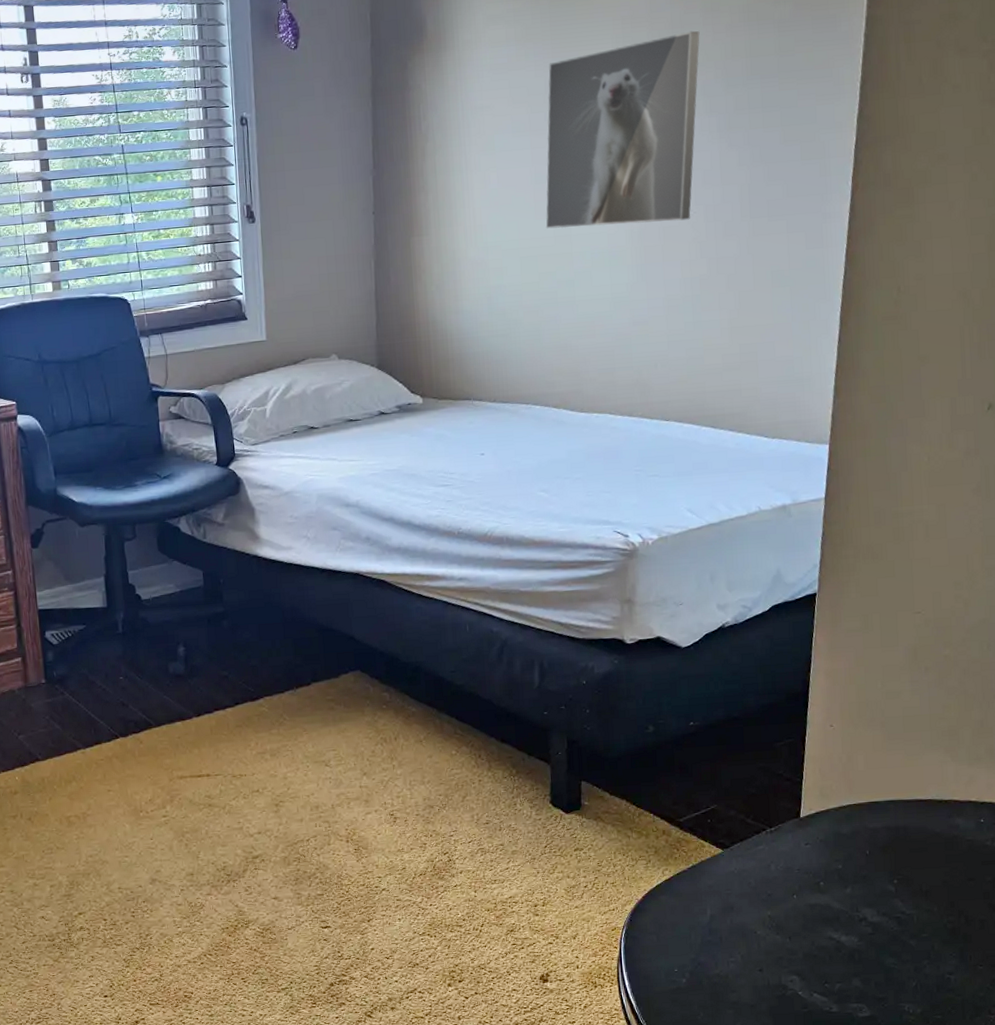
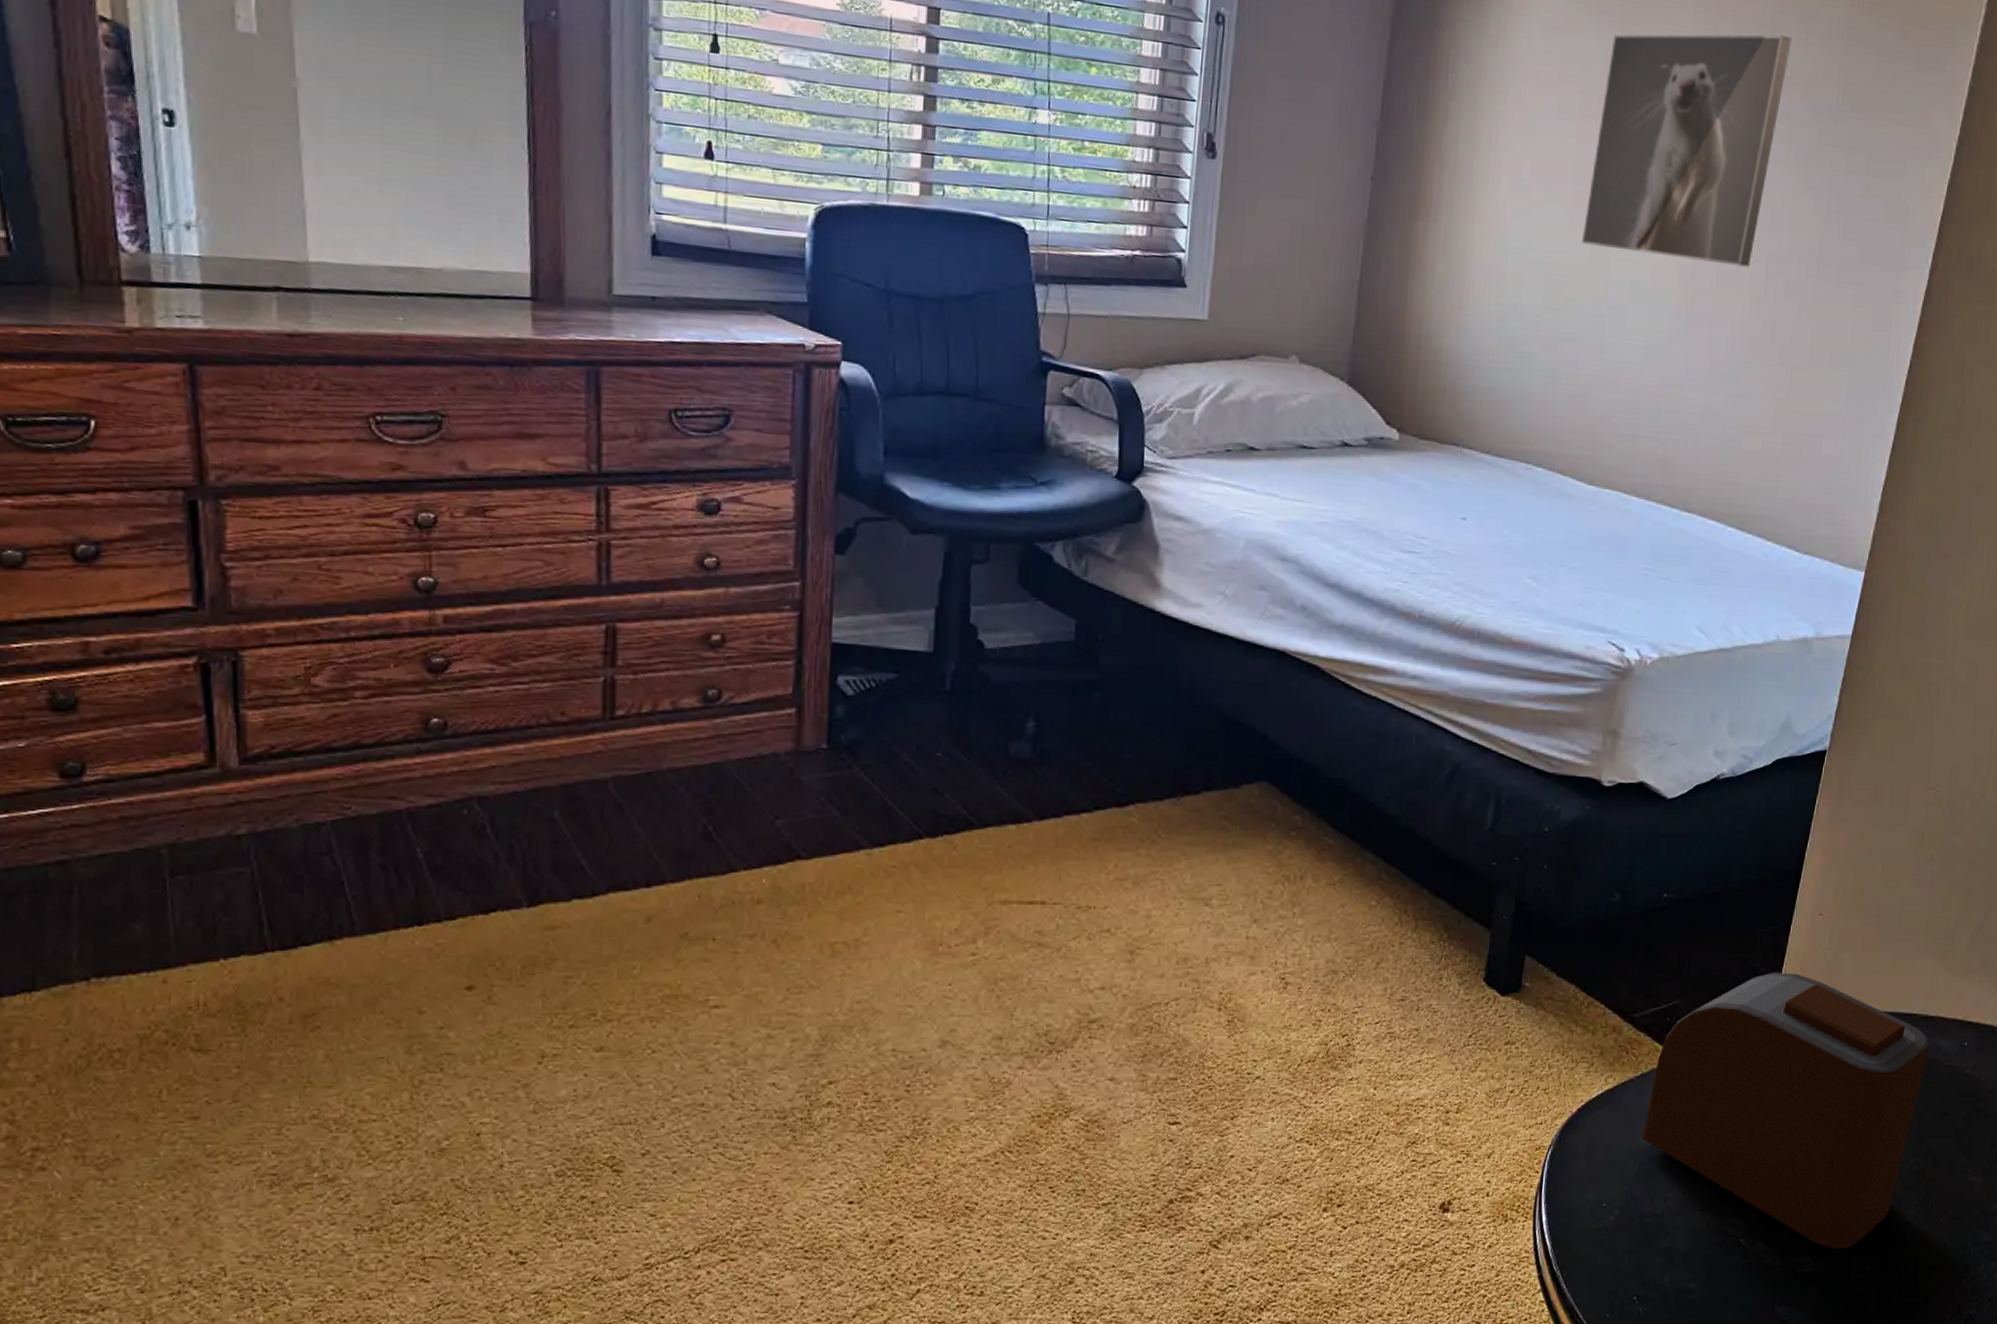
alarm clock: none [700,775,949,997] -> present [1642,972,1930,1250]

